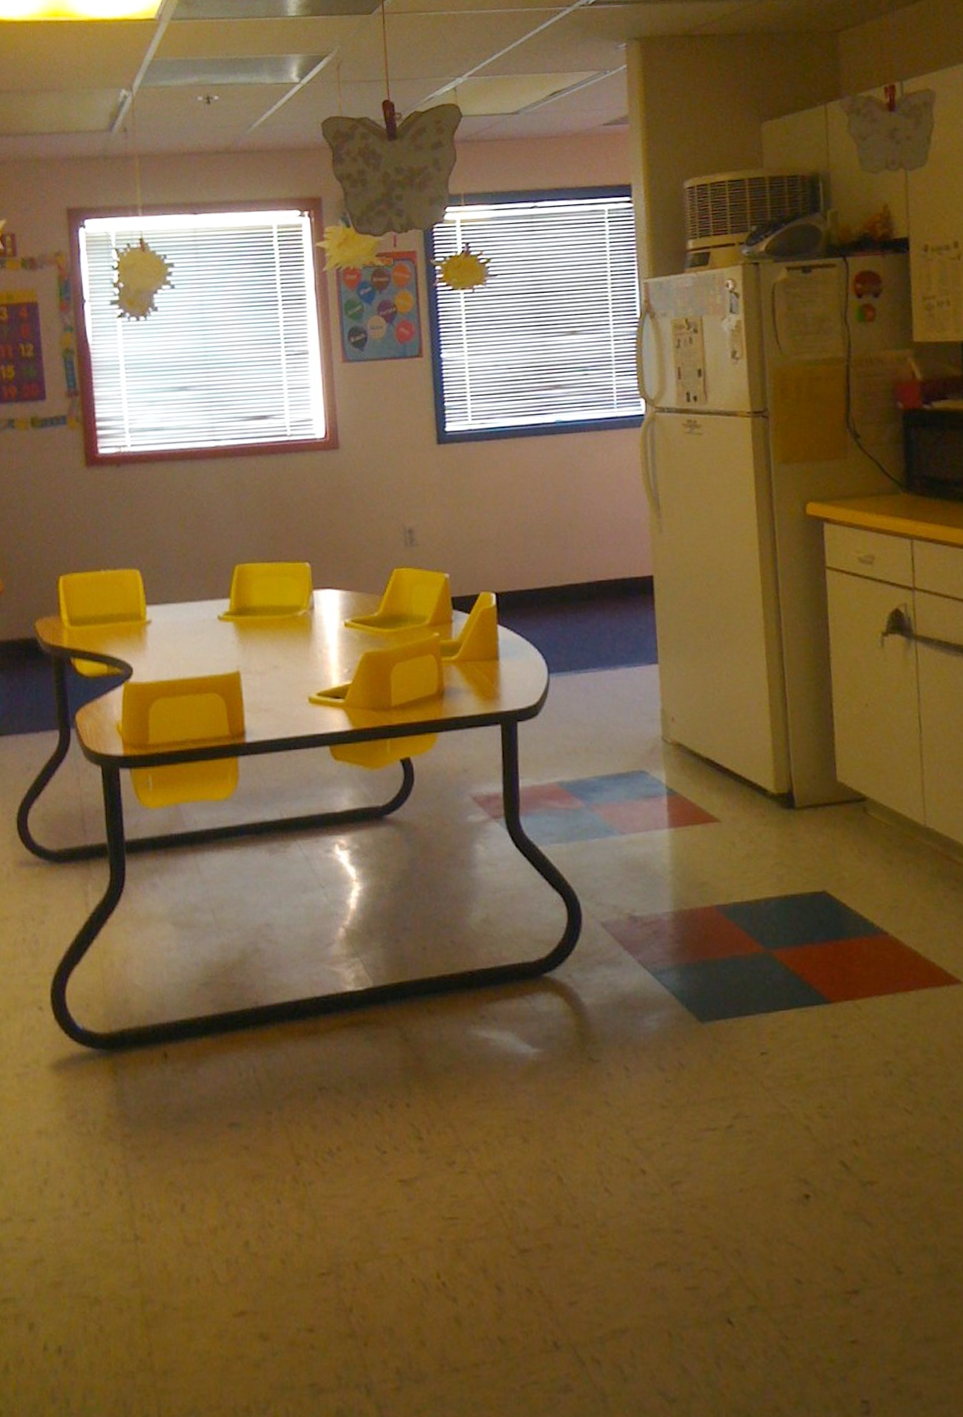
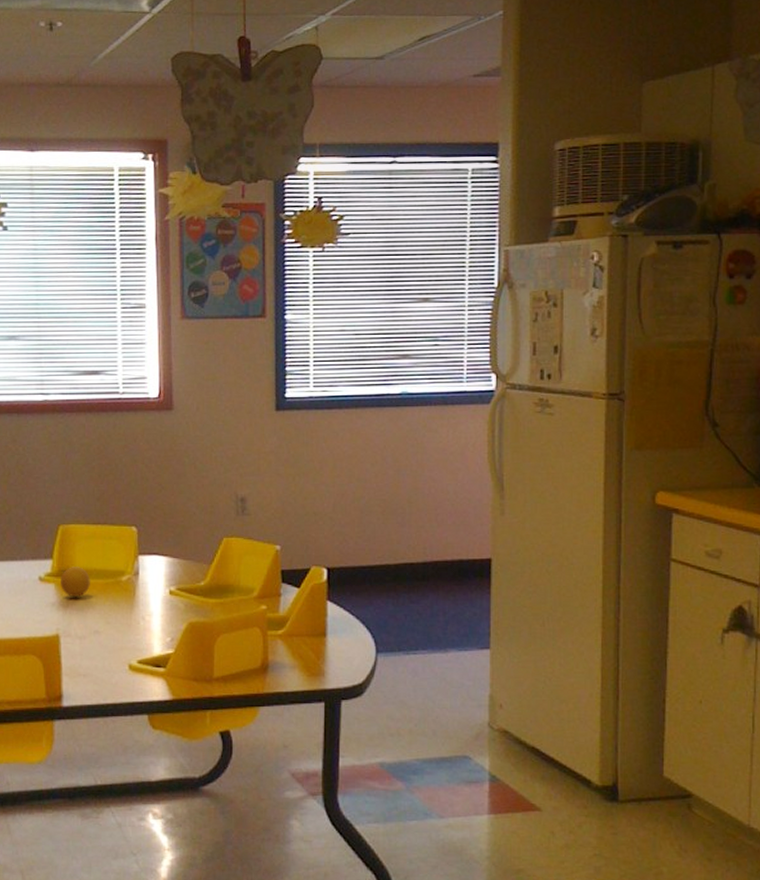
fruit: none [238,604,268,634] -> present [59,567,90,597]

